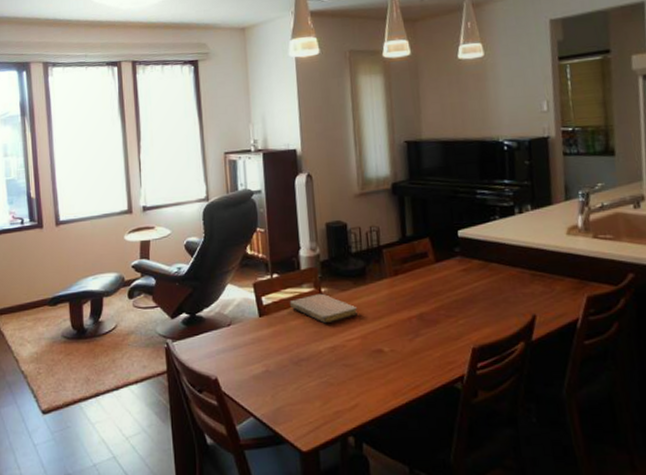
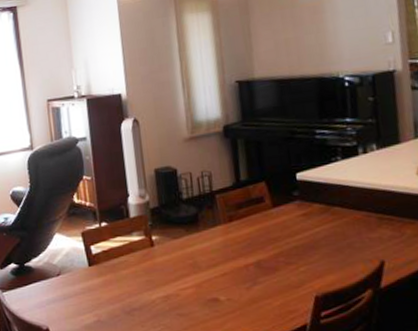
notebook: present [289,293,358,324] -> none [119,241,192,273]

